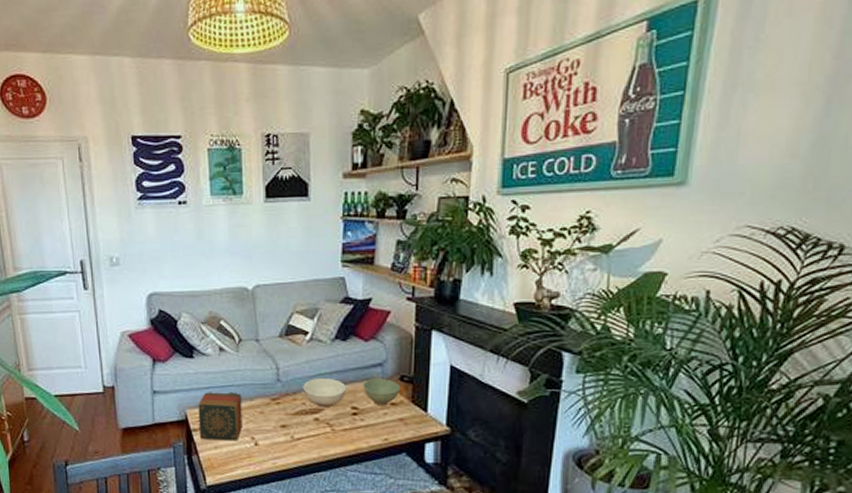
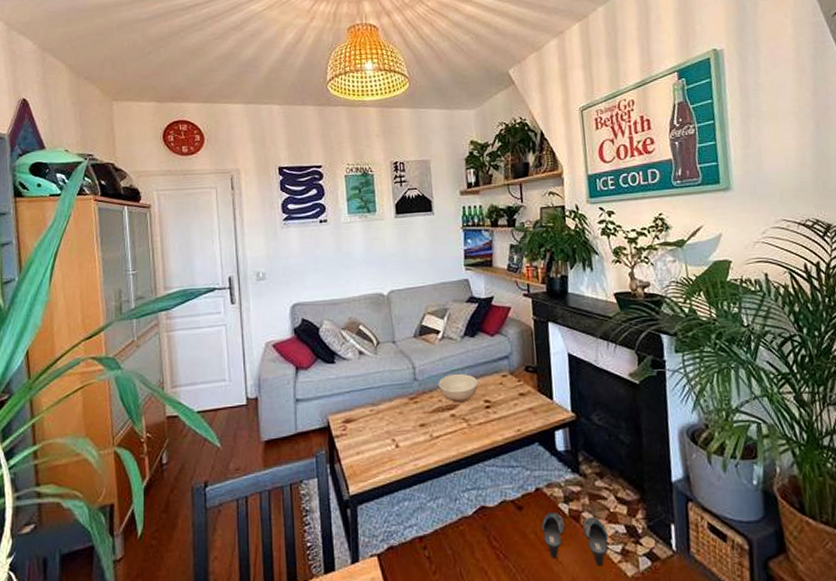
decorative box: present [198,392,242,441] -> none [340,395,383,446]
bowl: present [363,378,401,406] -> none [492,370,527,398]

